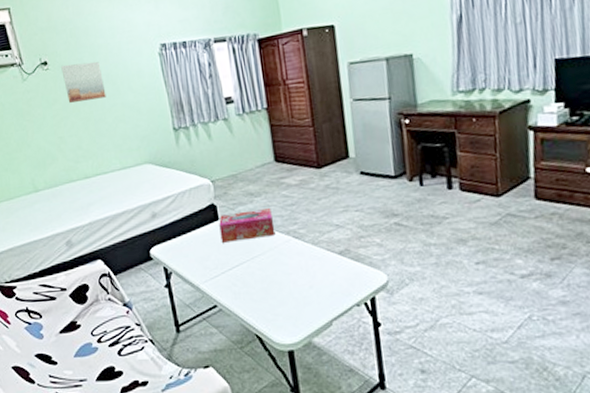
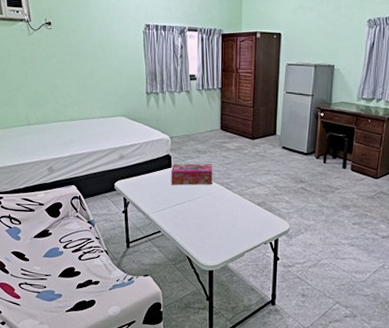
wall art: present [61,61,106,103] -> none [62,27,96,59]

